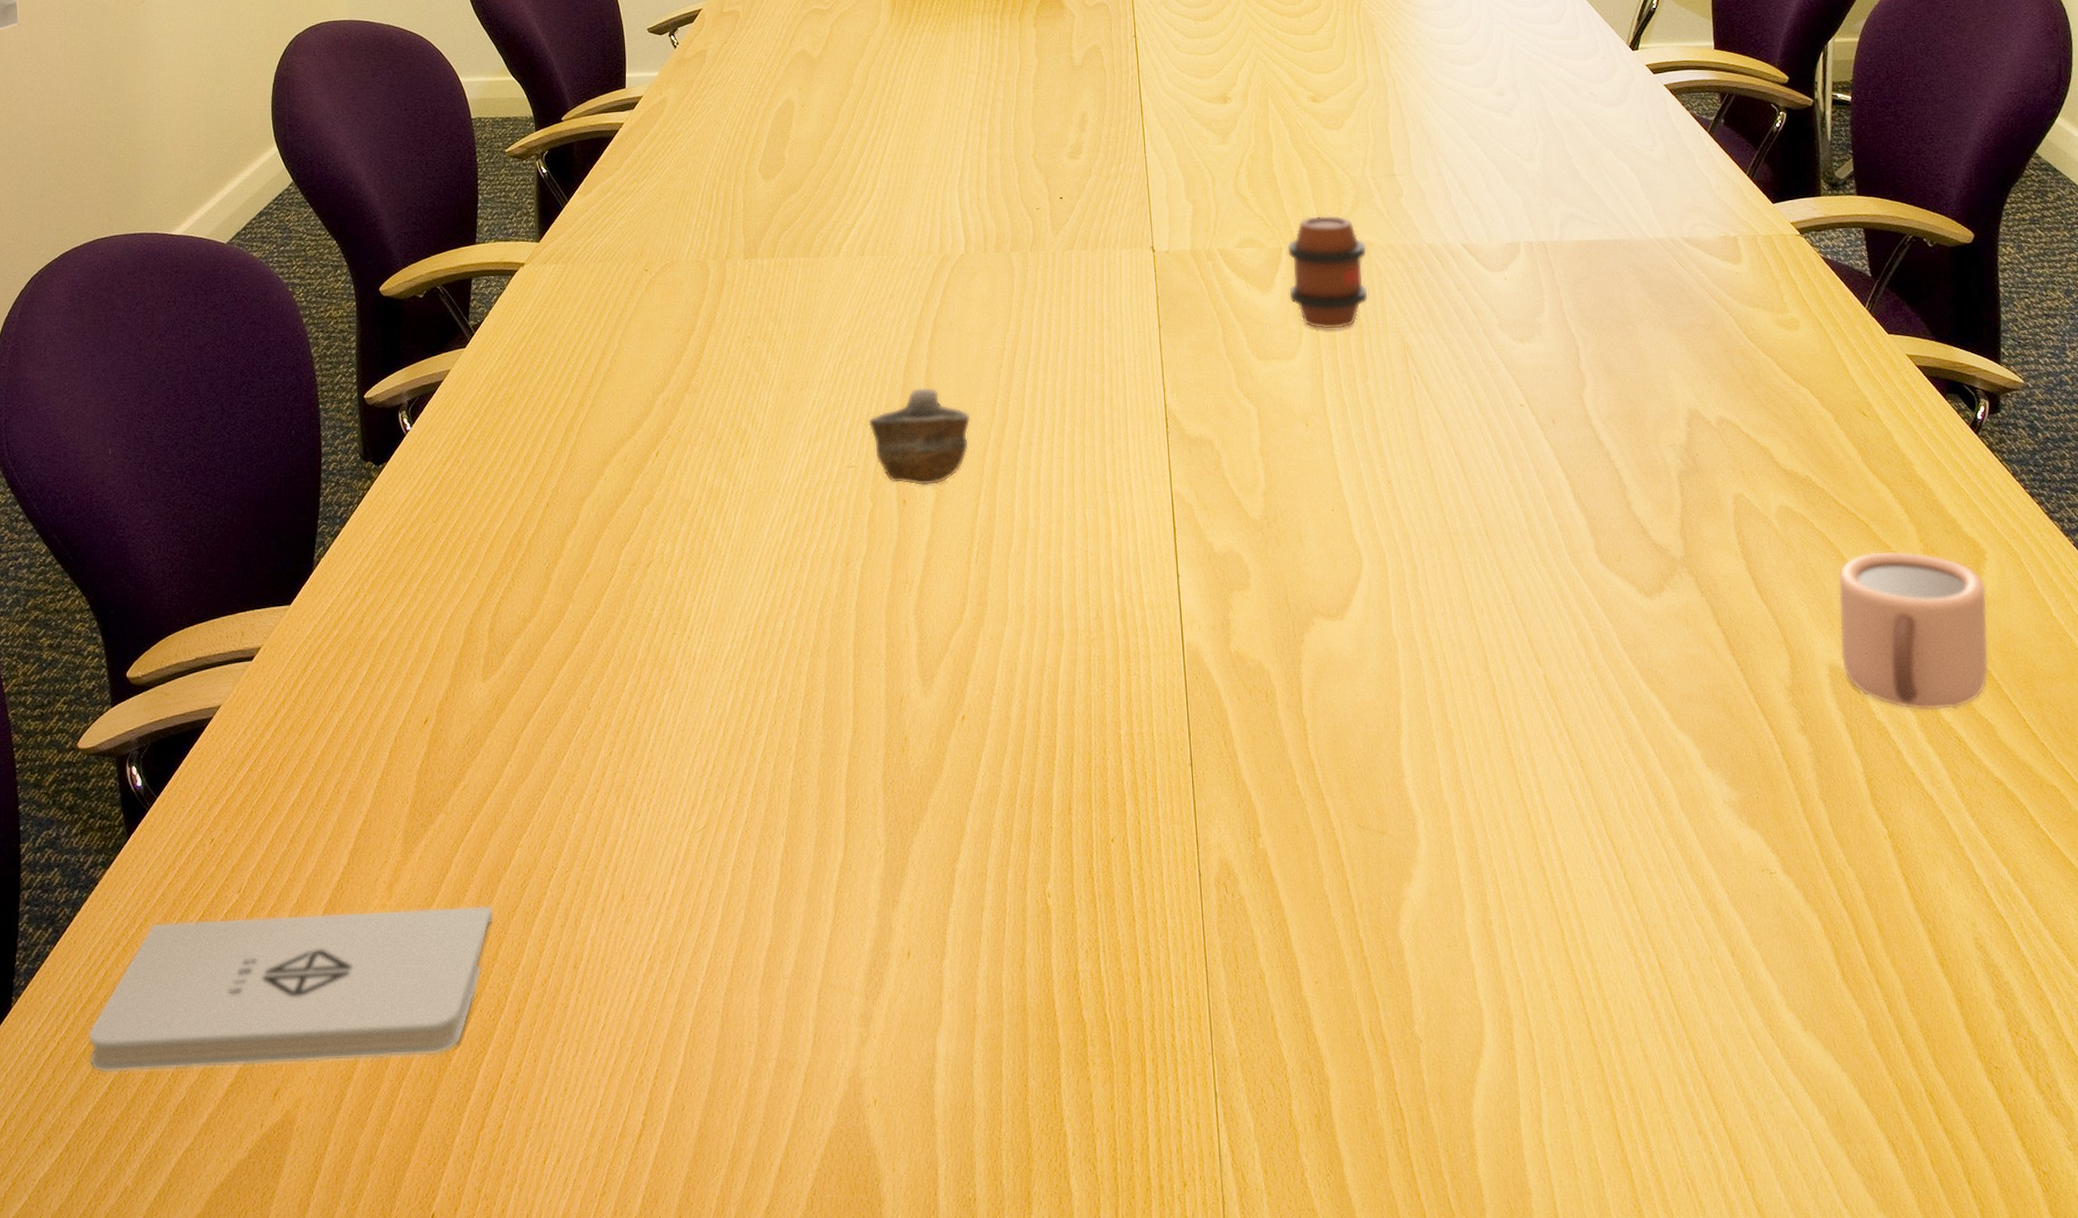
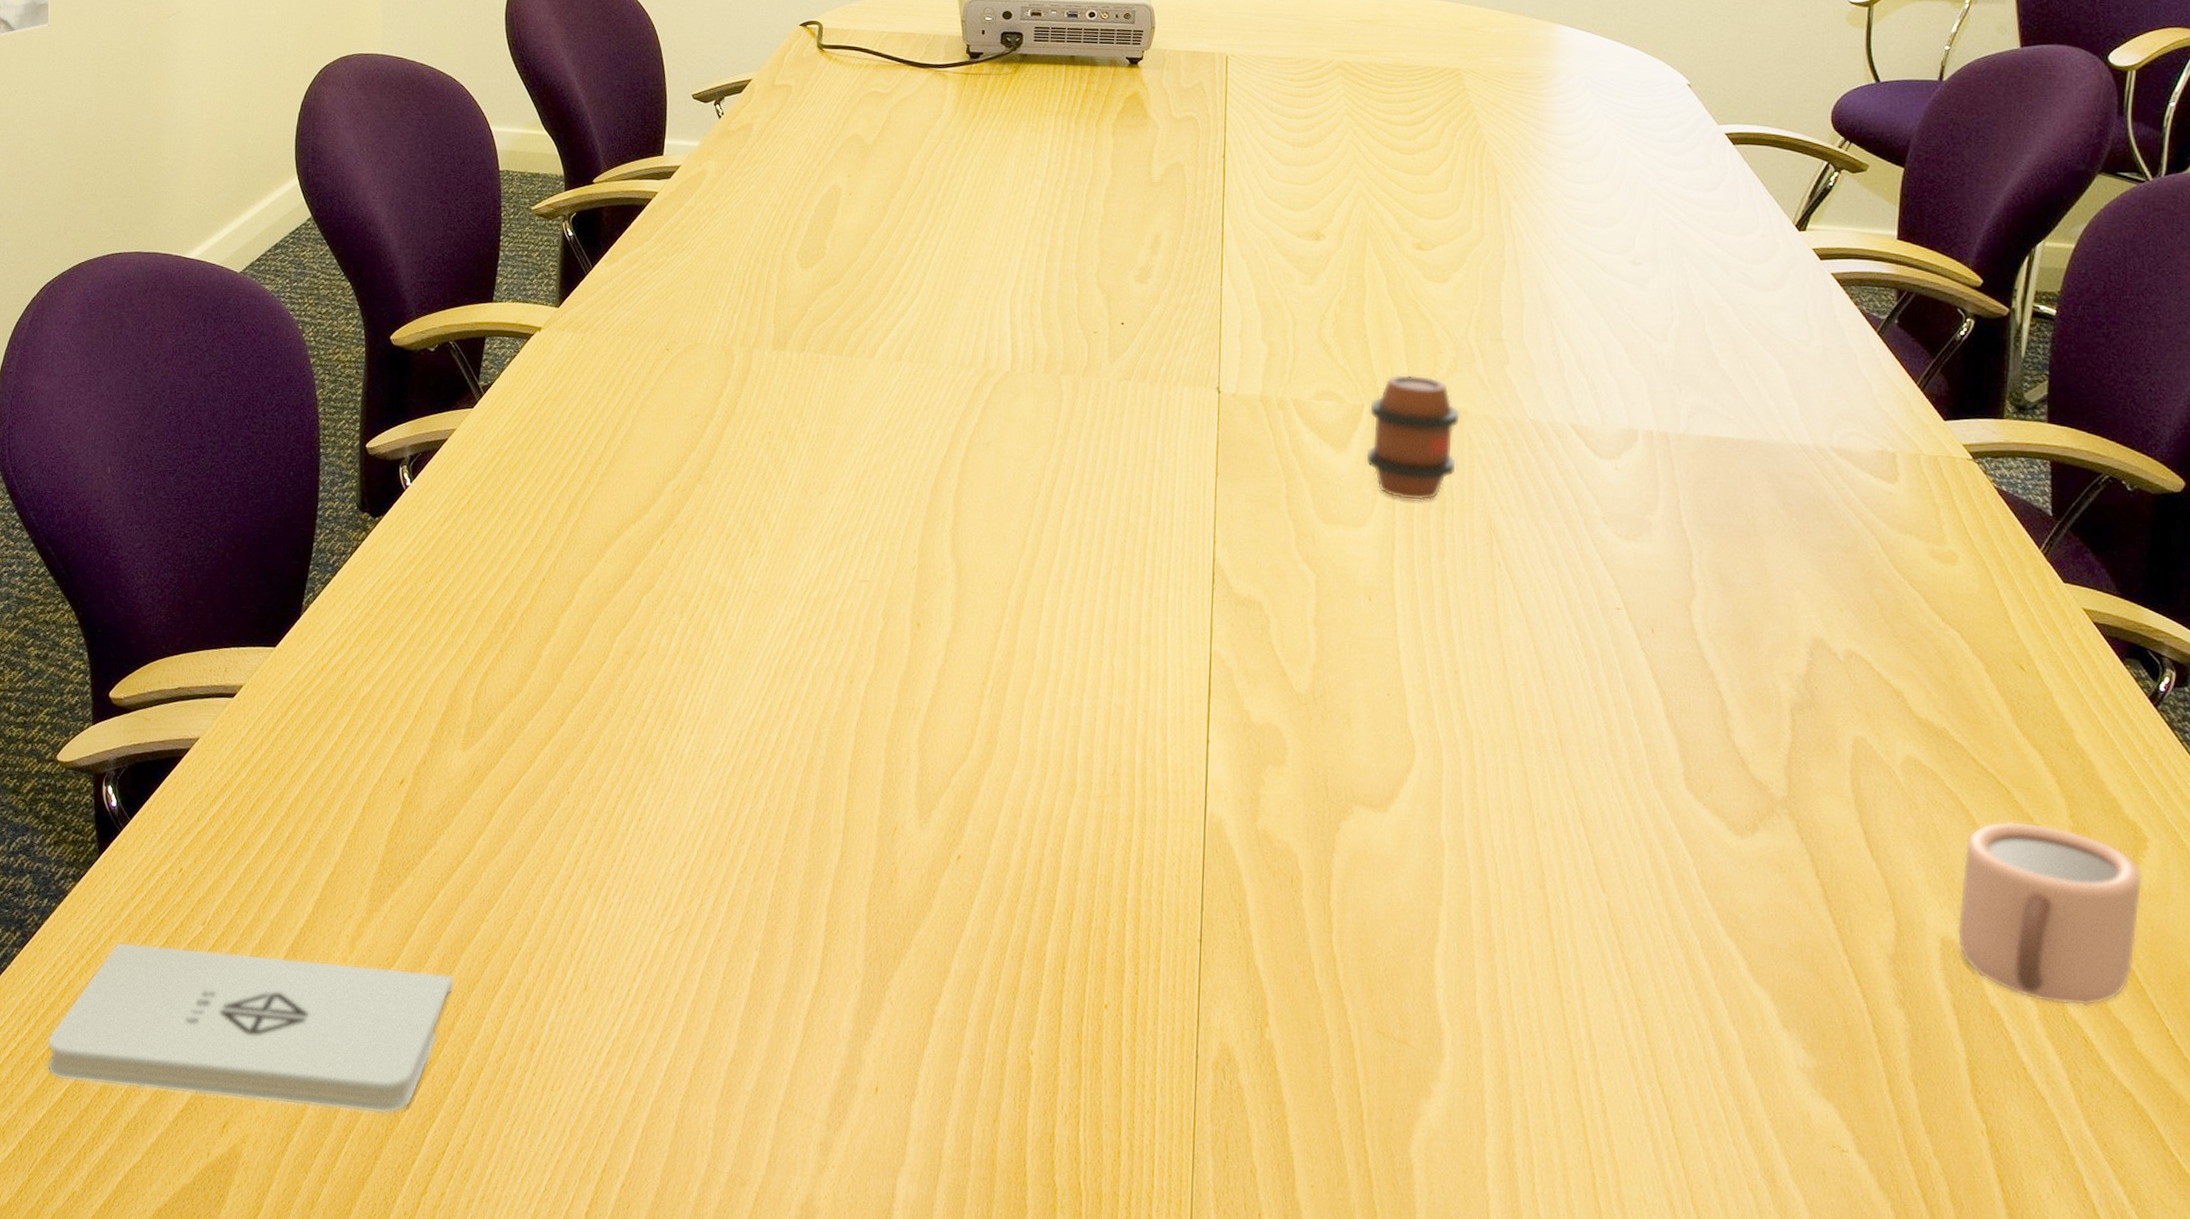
cup: present [868,387,971,486] -> none [888,506,999,612]

